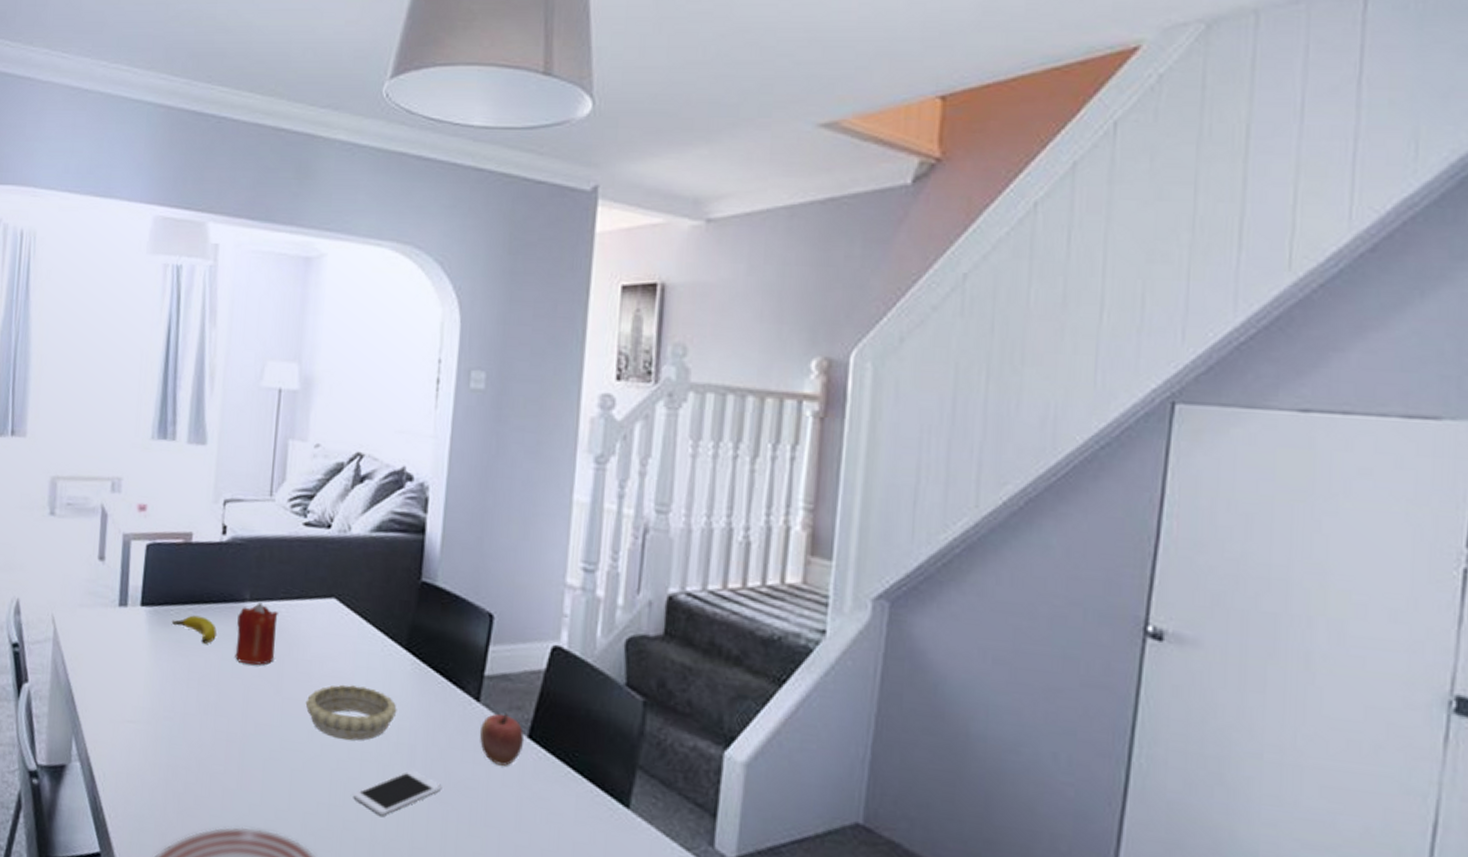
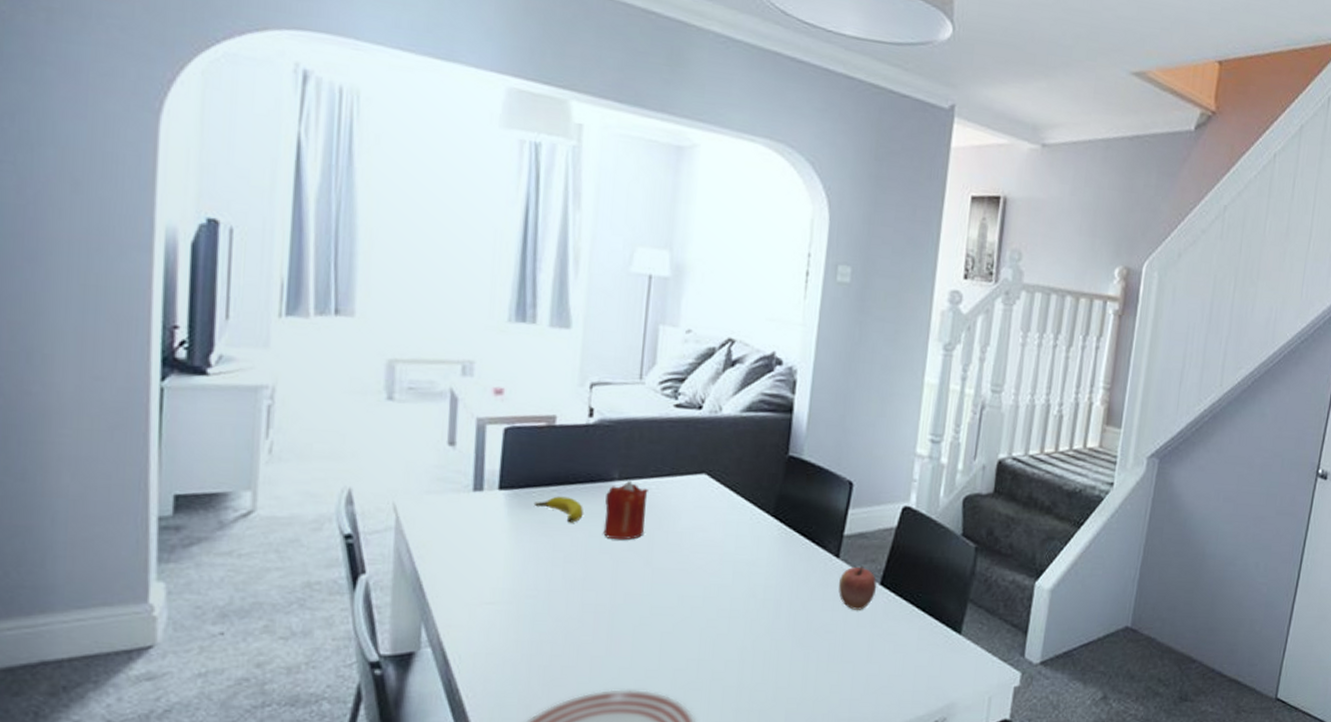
decorative bowl: present [305,684,397,741] -> none [676,551,764,601]
cell phone: present [353,769,442,816] -> none [722,621,804,664]

